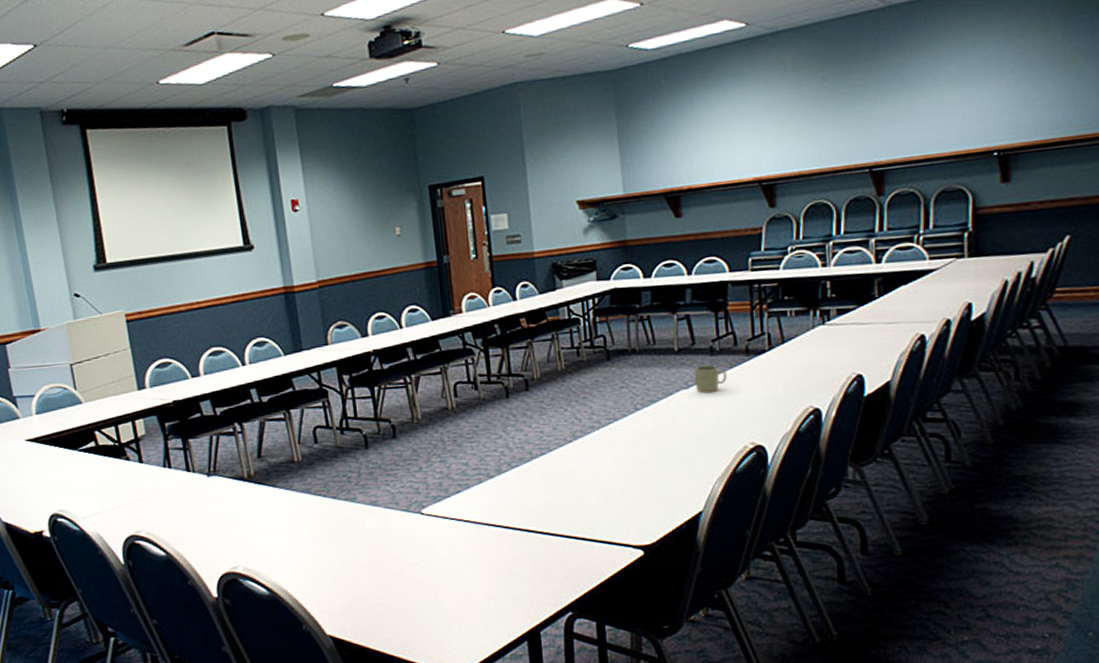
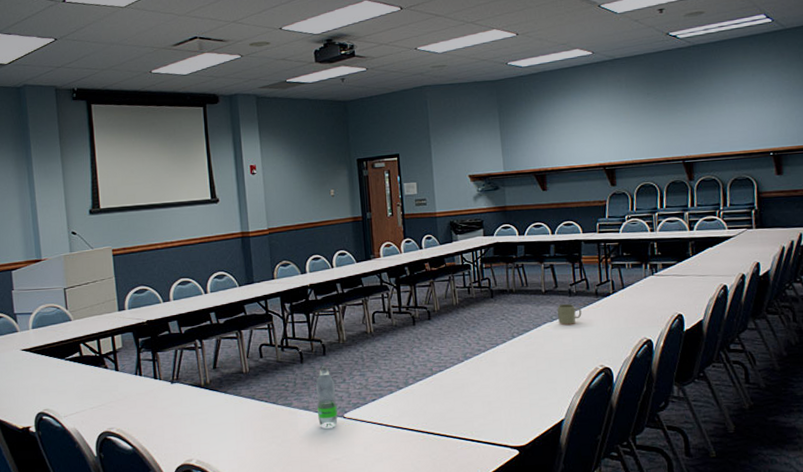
bottle: none [384,451,414,528] -> present [315,366,338,429]

